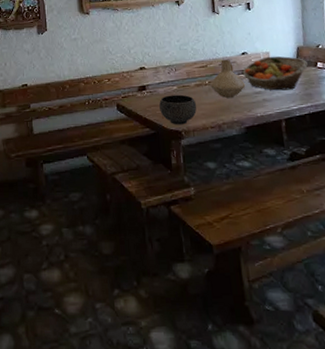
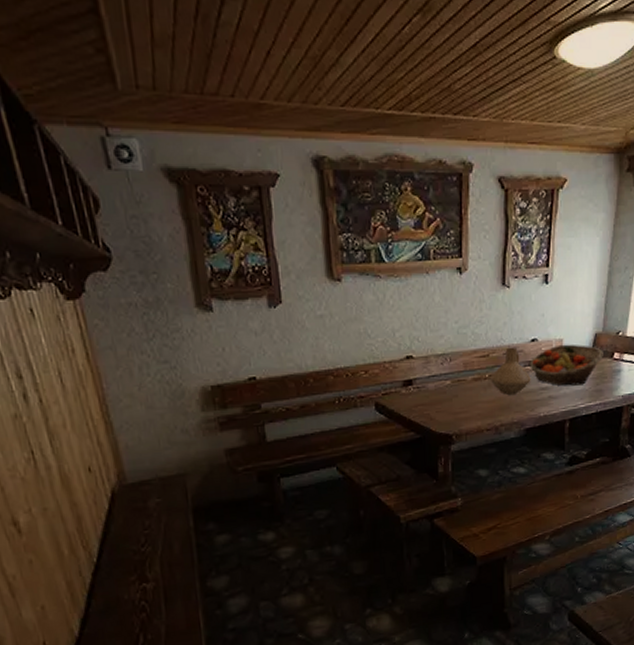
bowl: present [159,94,197,125] -> none [428,390,473,428]

